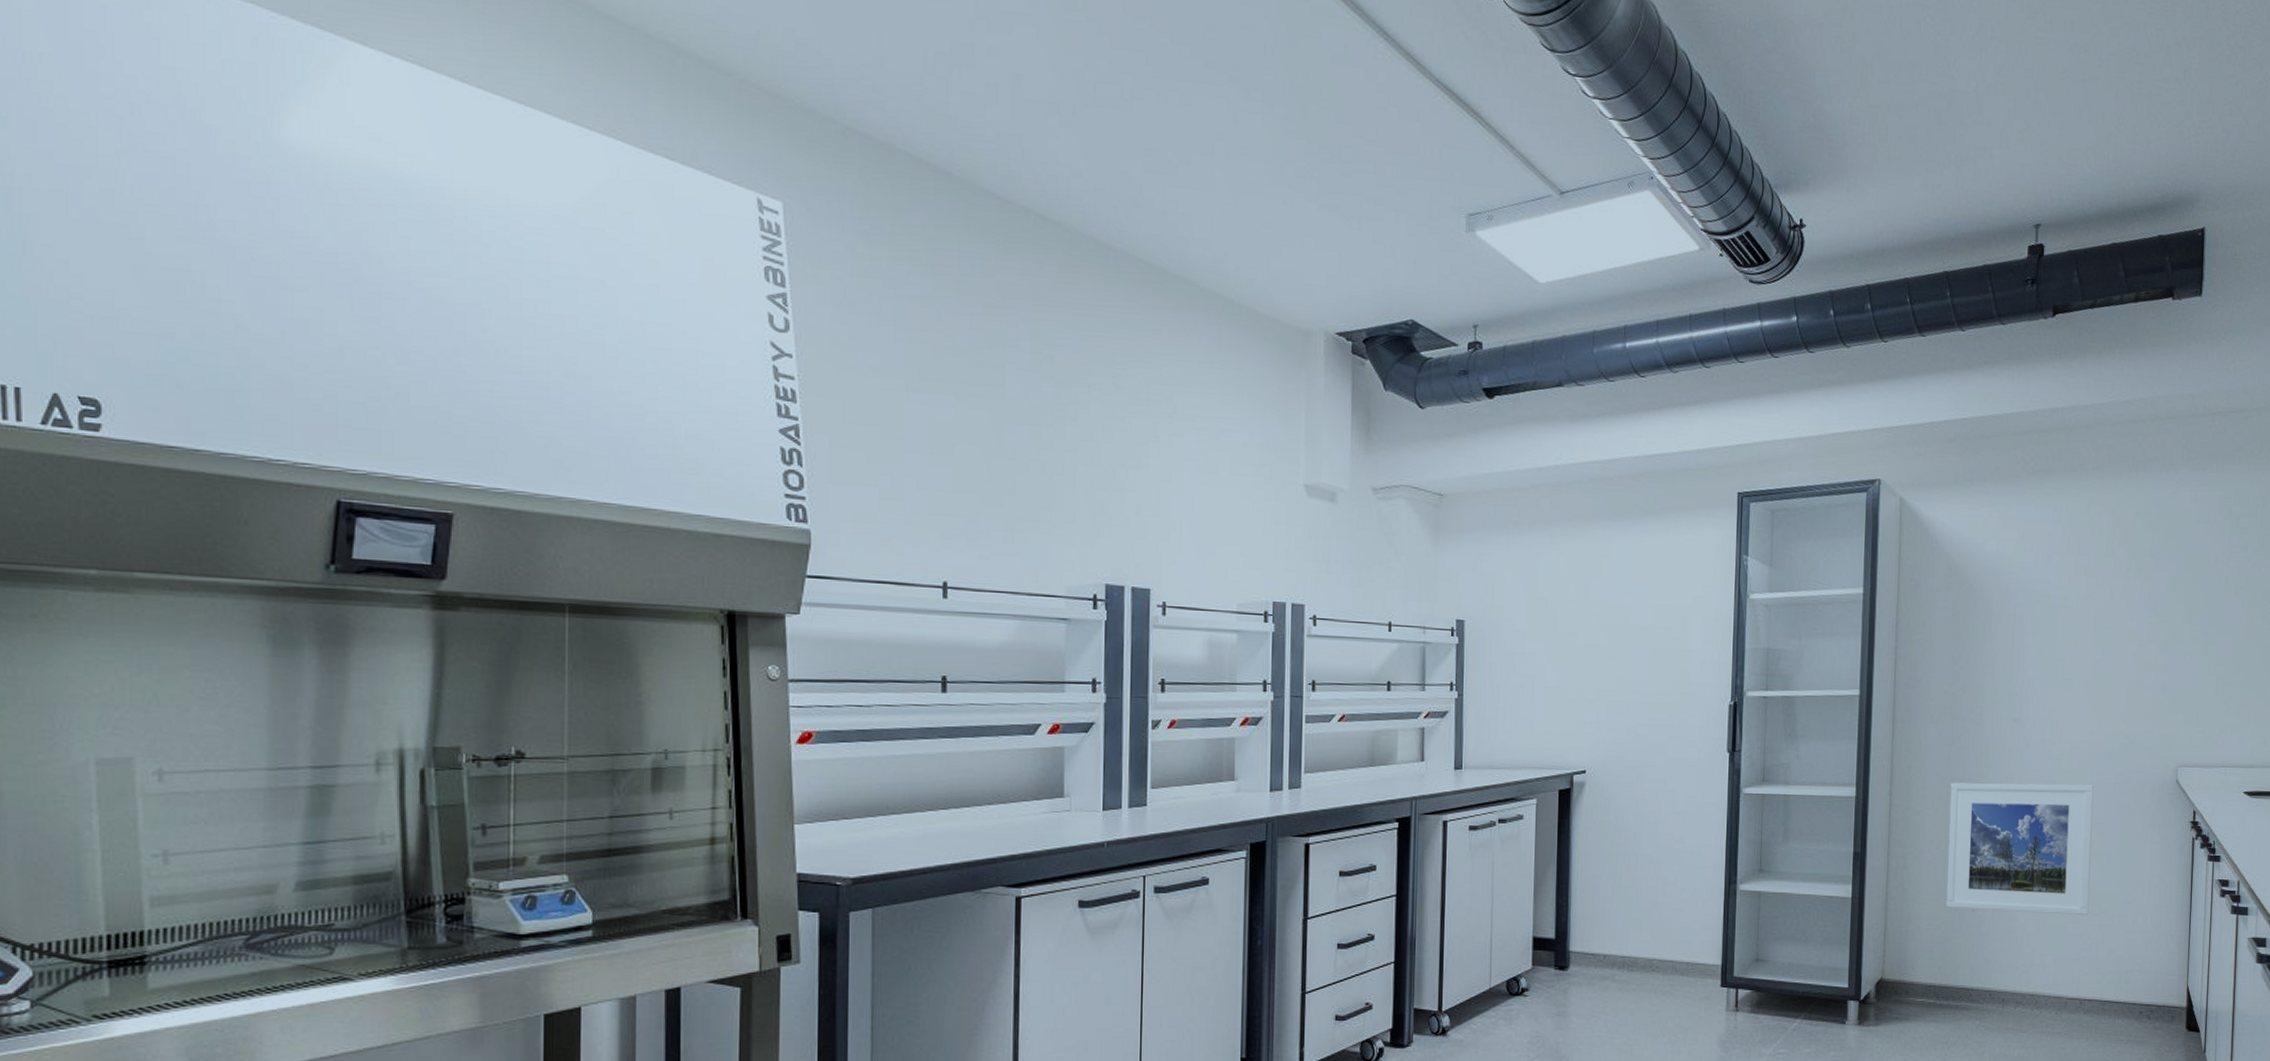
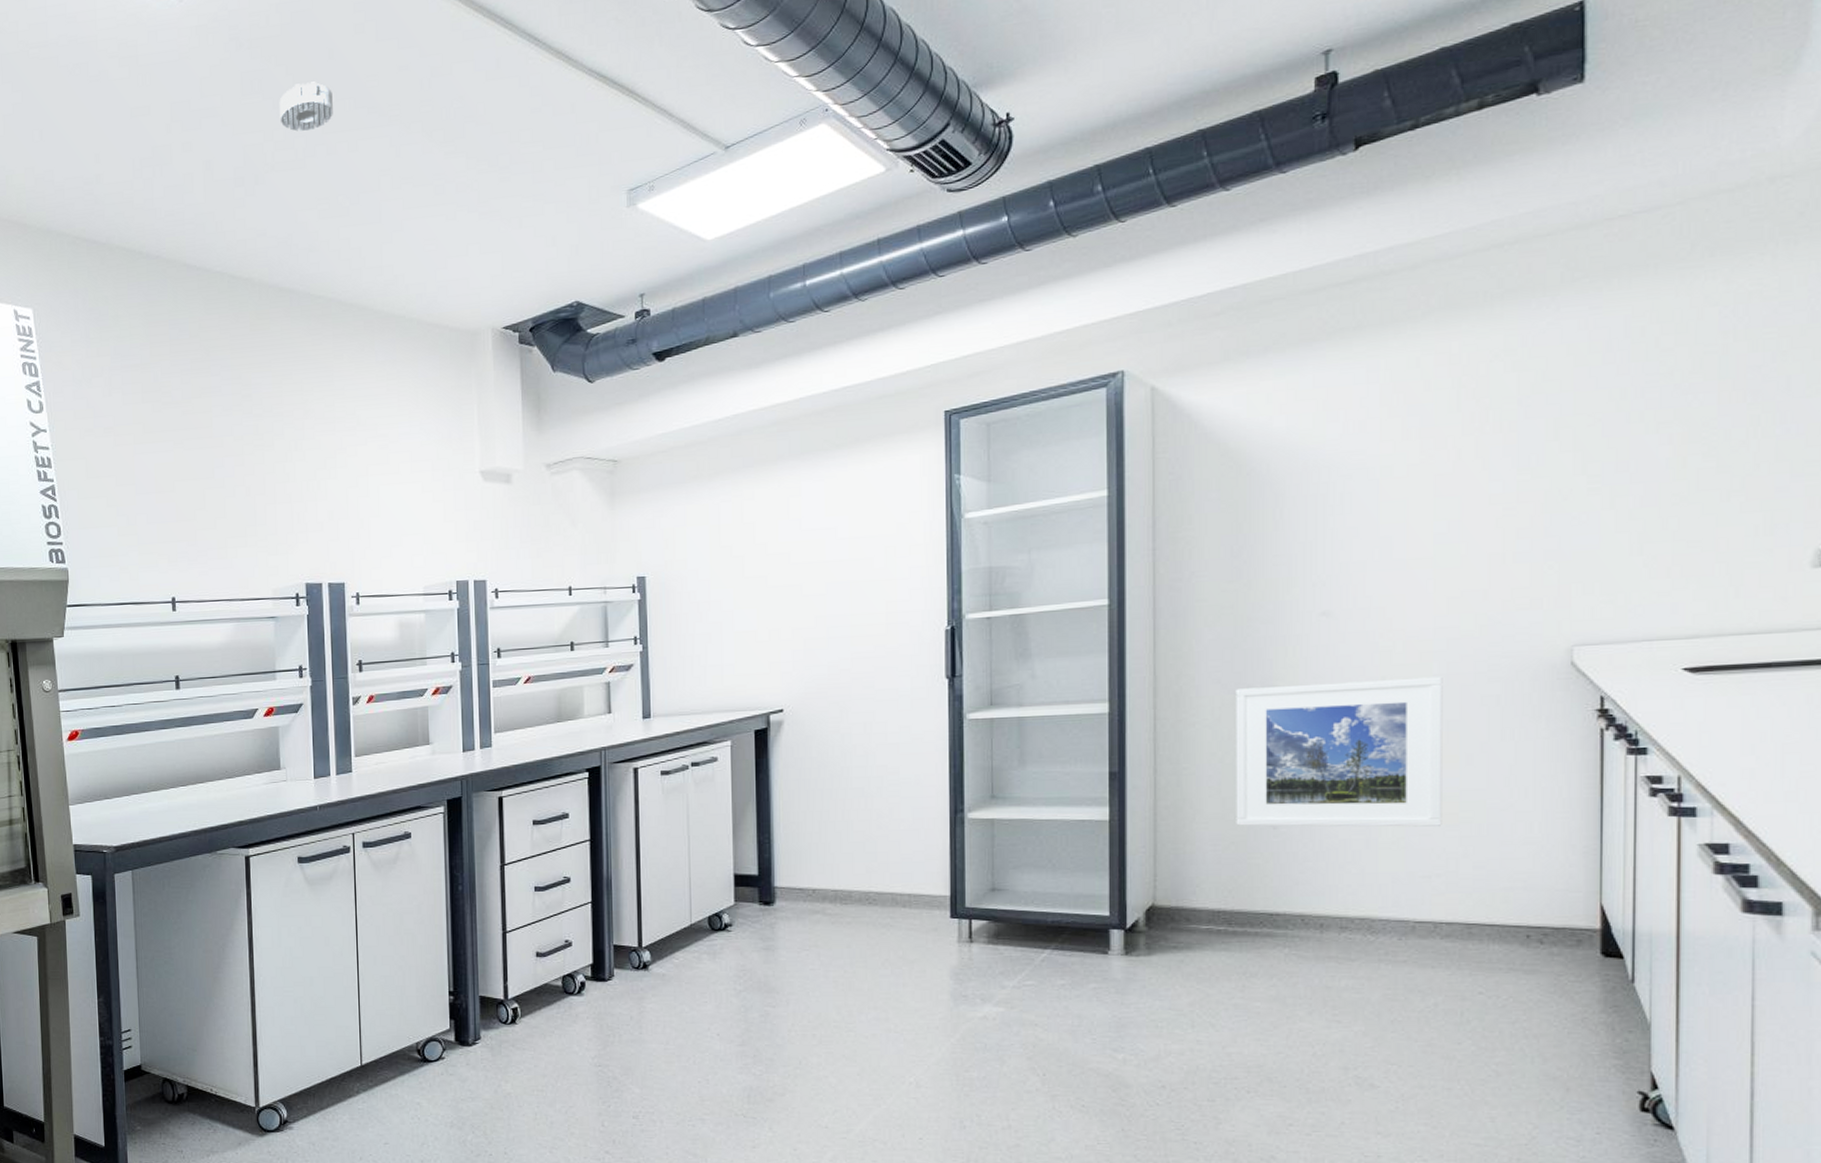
smoke detector: none [1105,12,1167,70] -> present [279,81,333,132]

